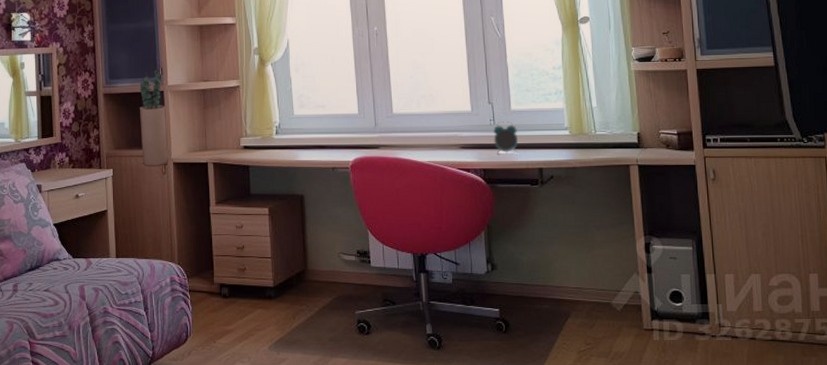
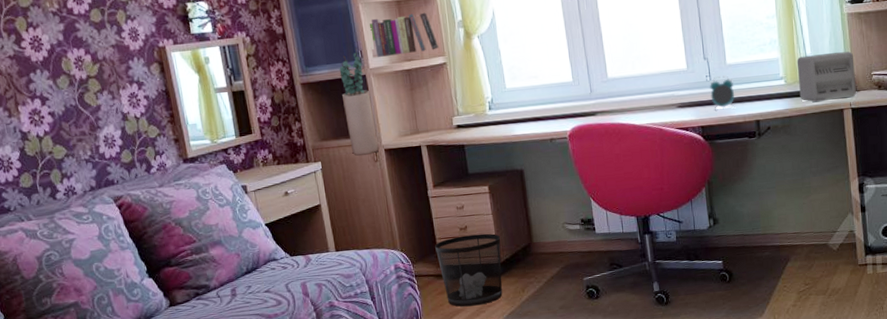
books: none [171,38,235,77] -> present [370,12,439,59]
waste bin: none [210,255,276,328] -> present [434,233,503,307]
desk organizer: none [582,107,643,156] -> present [796,51,856,102]

